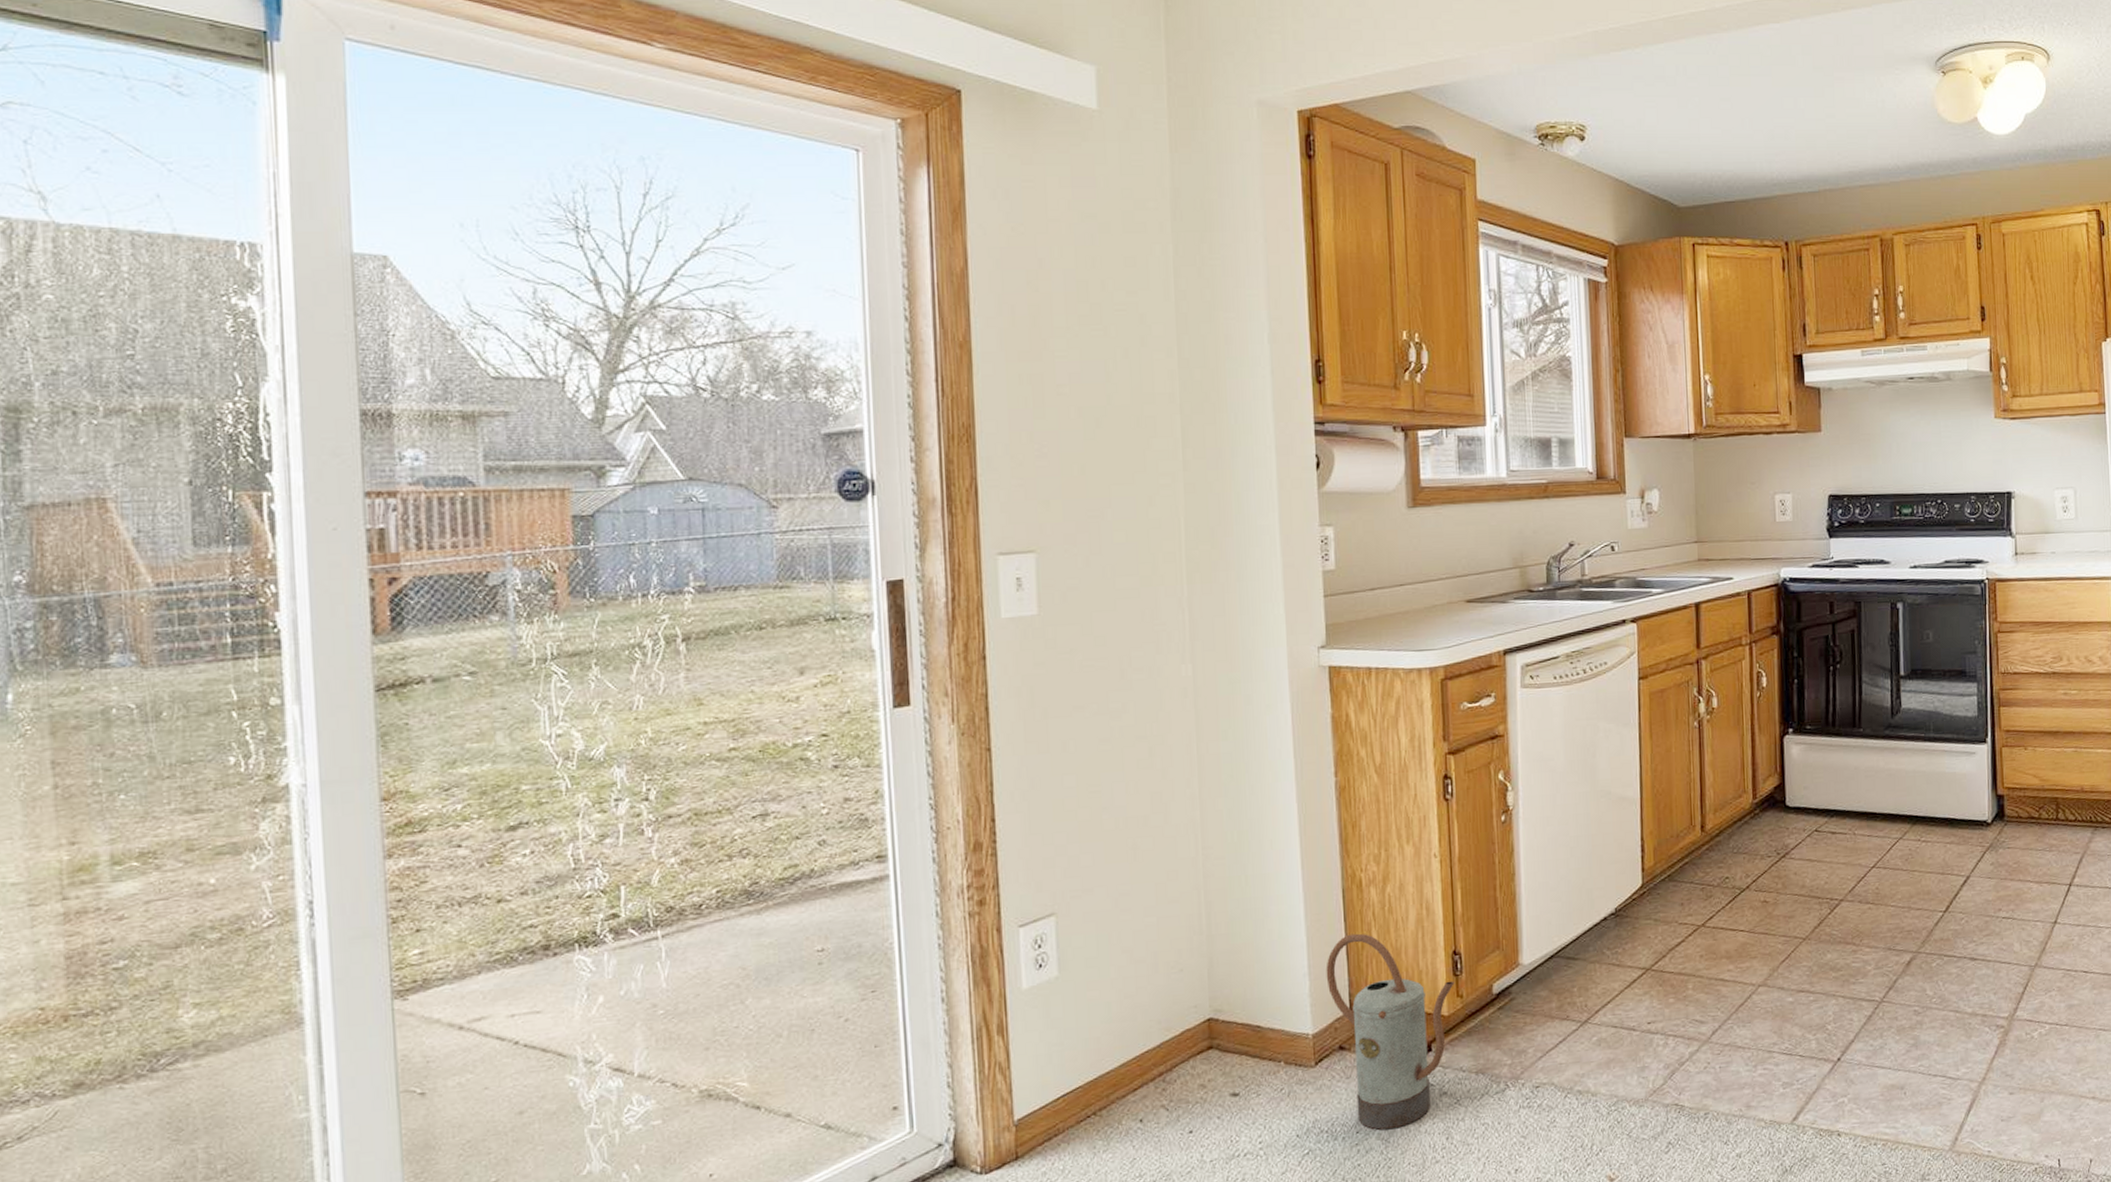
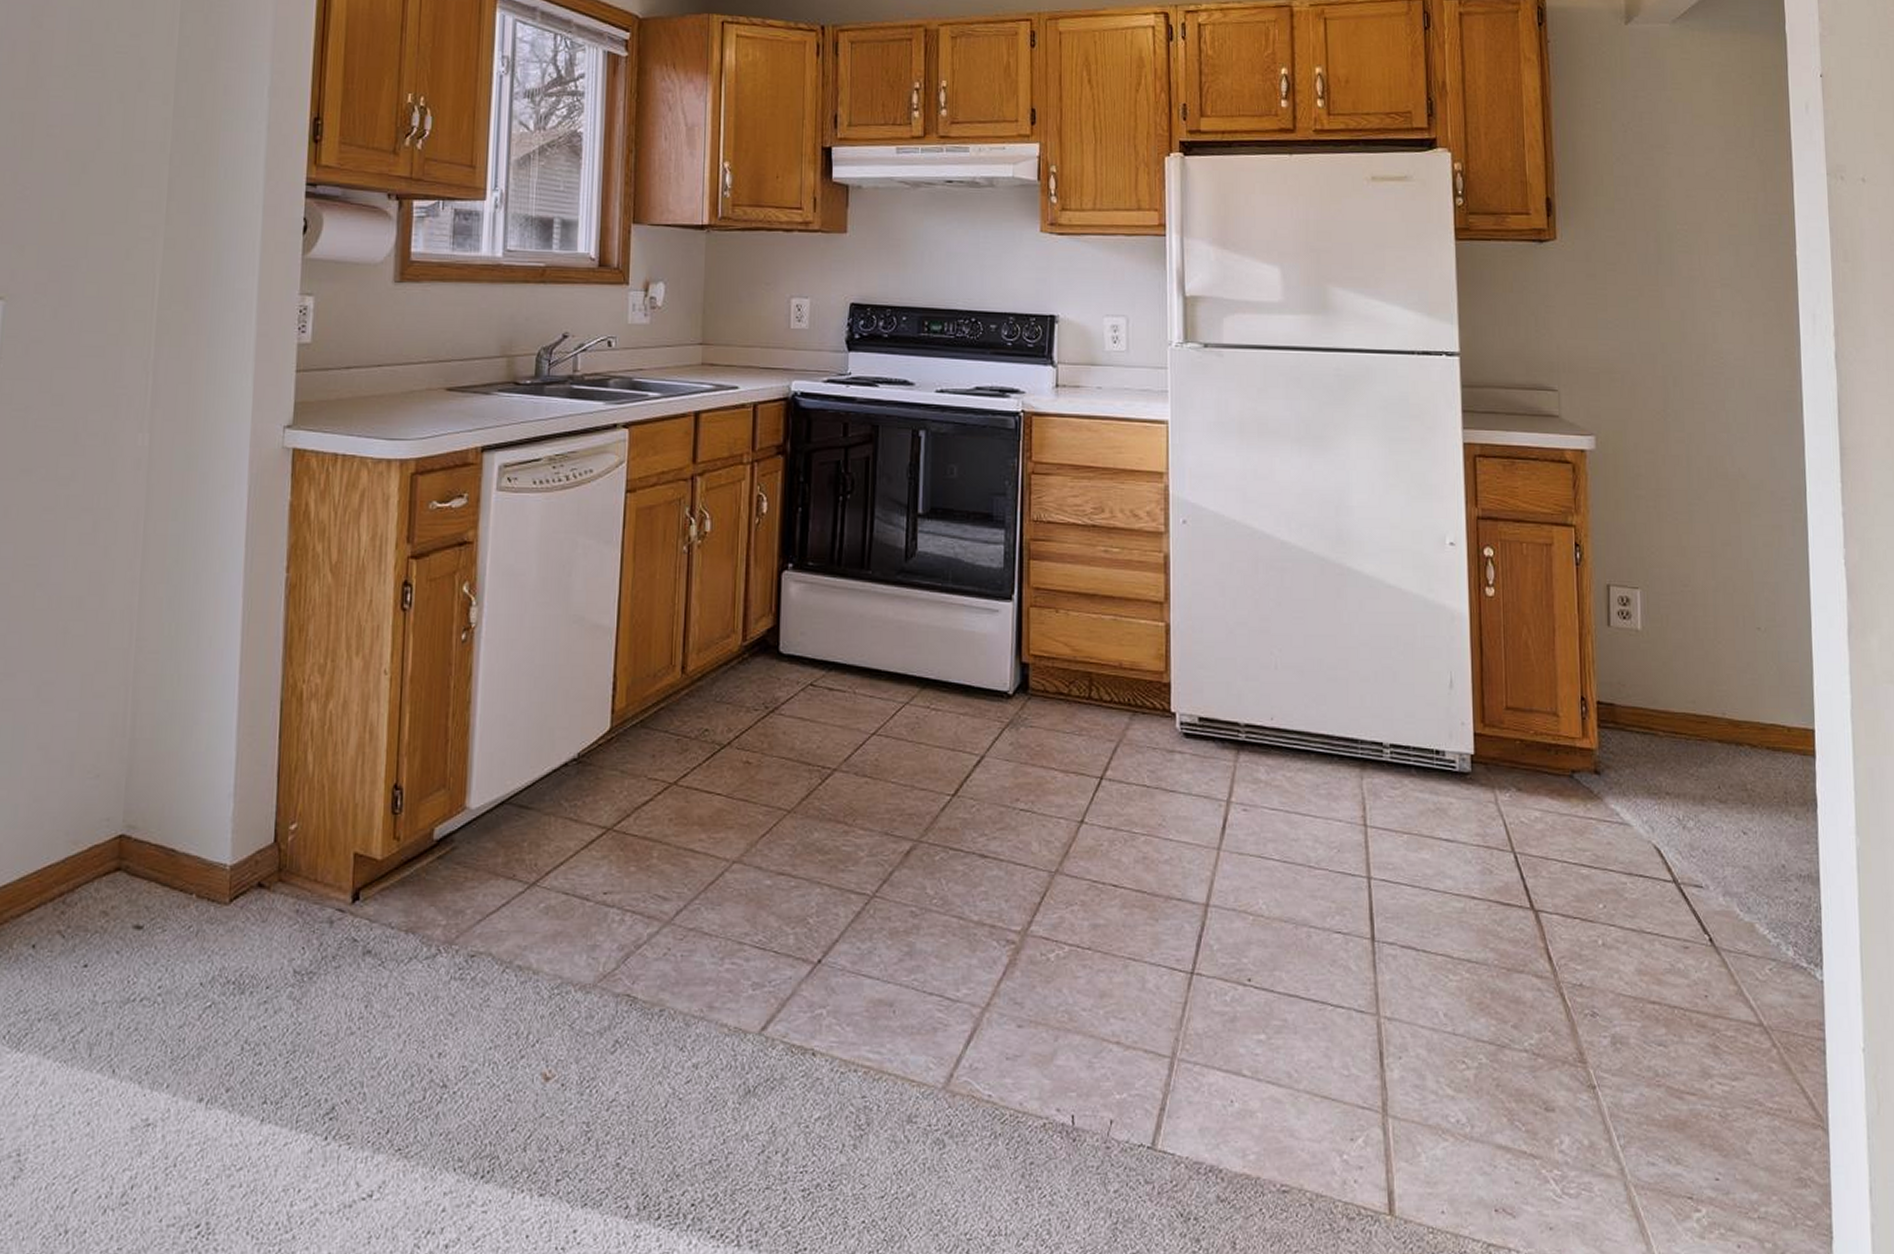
watering can: present [1326,933,1455,1130] -> none [252,753,392,988]

